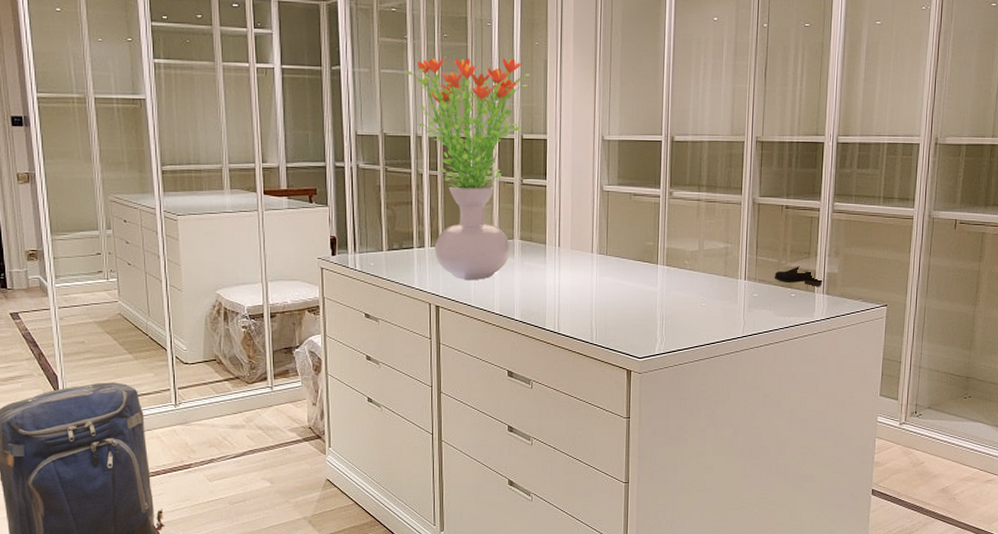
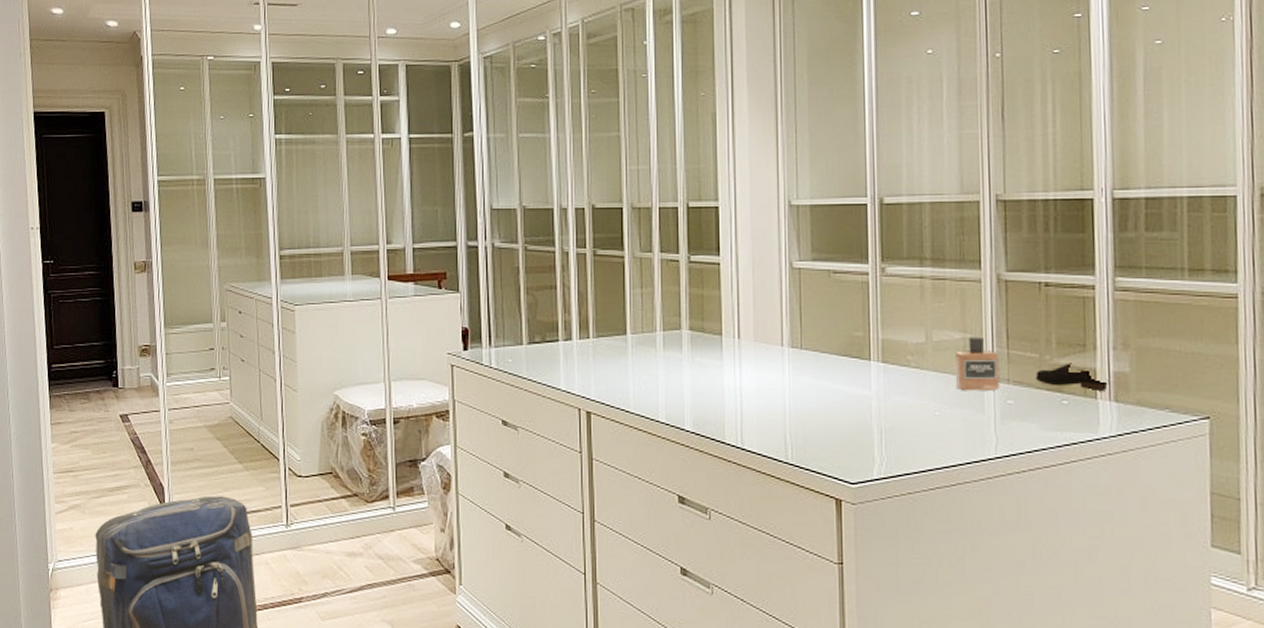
flower arrangement: present [405,58,530,280] -> none [546,113,696,380]
perfume: none [718,246,750,288] -> present [954,336,1000,392]

